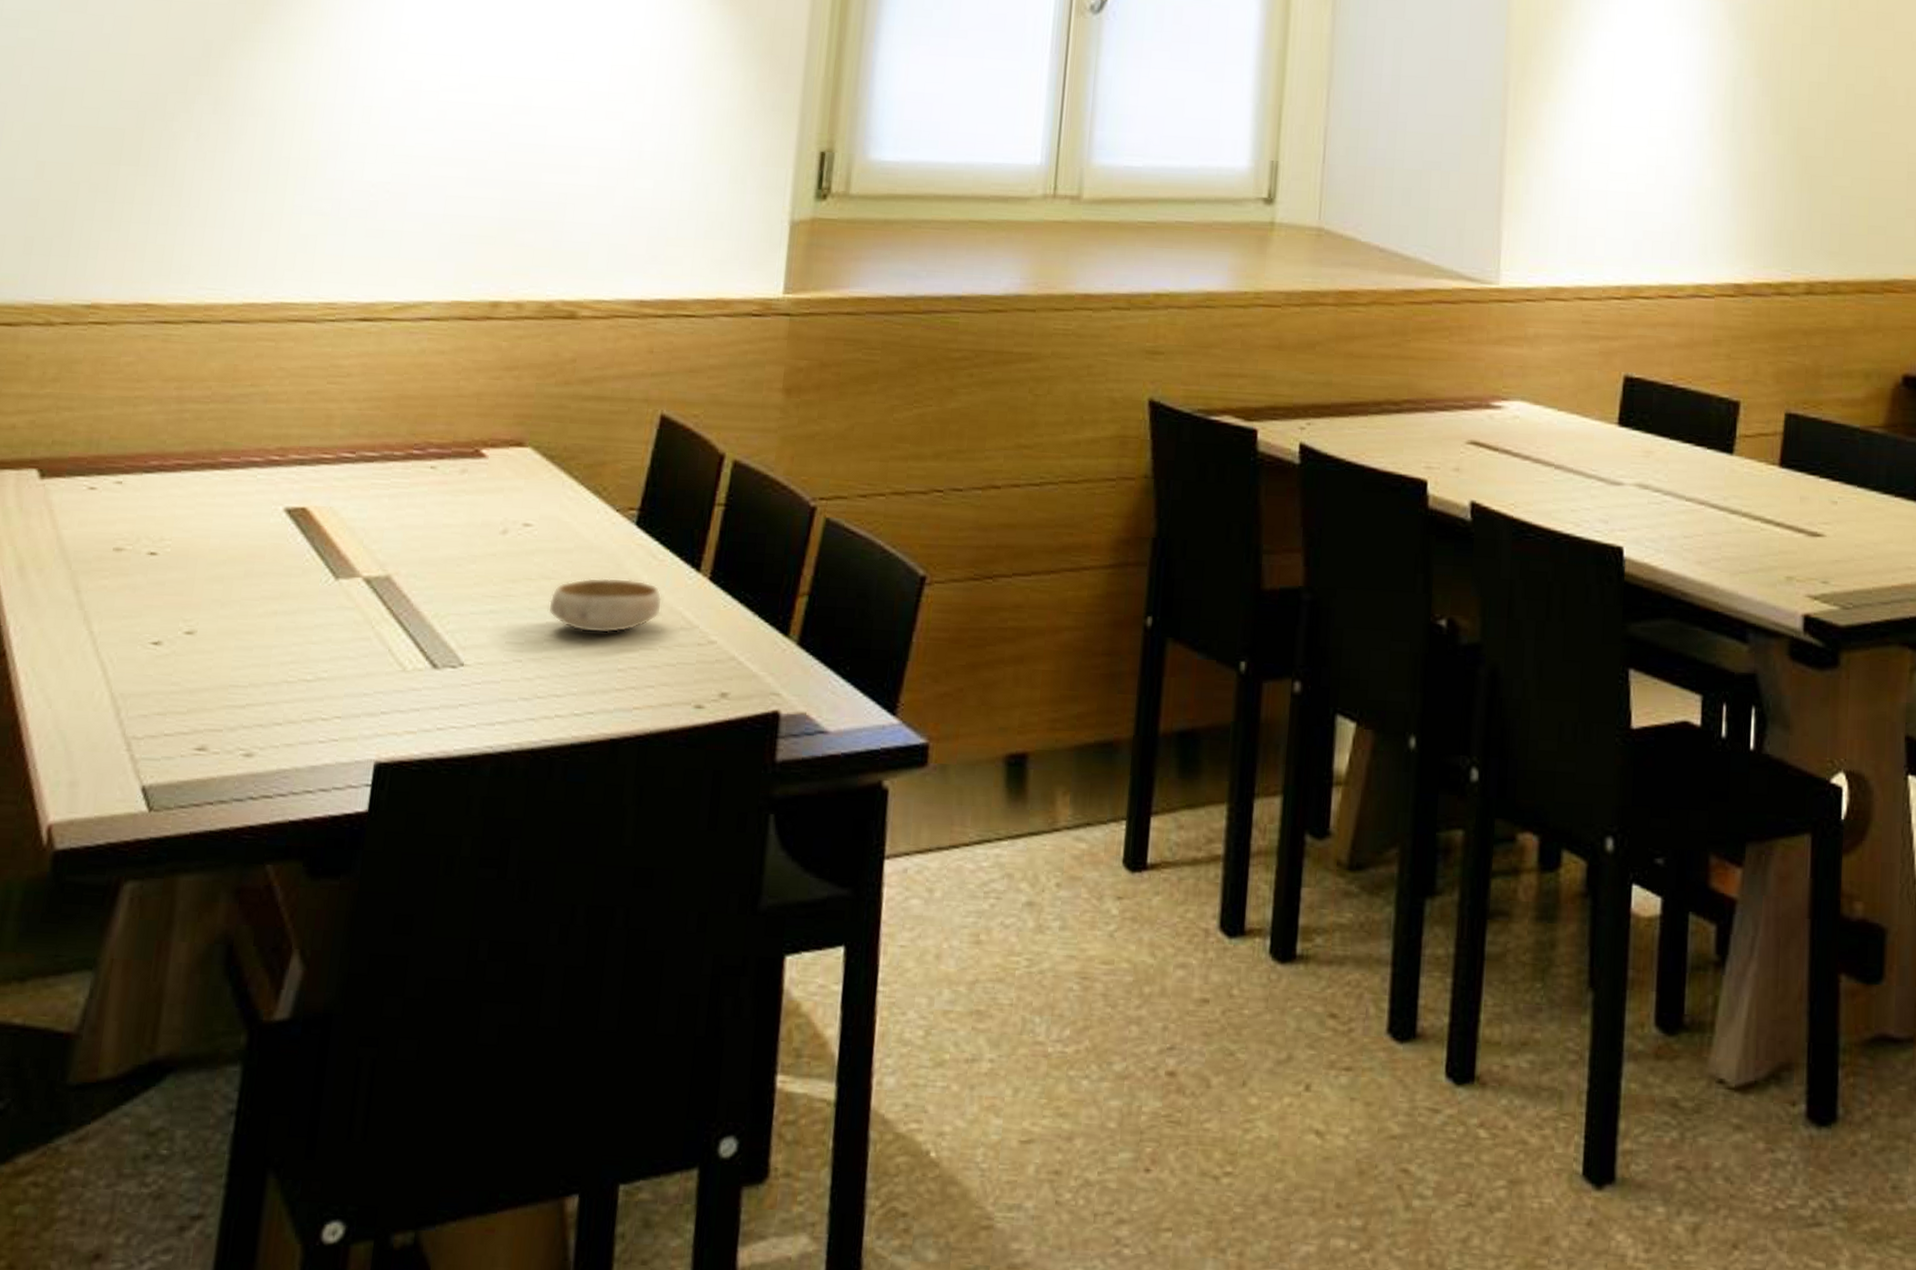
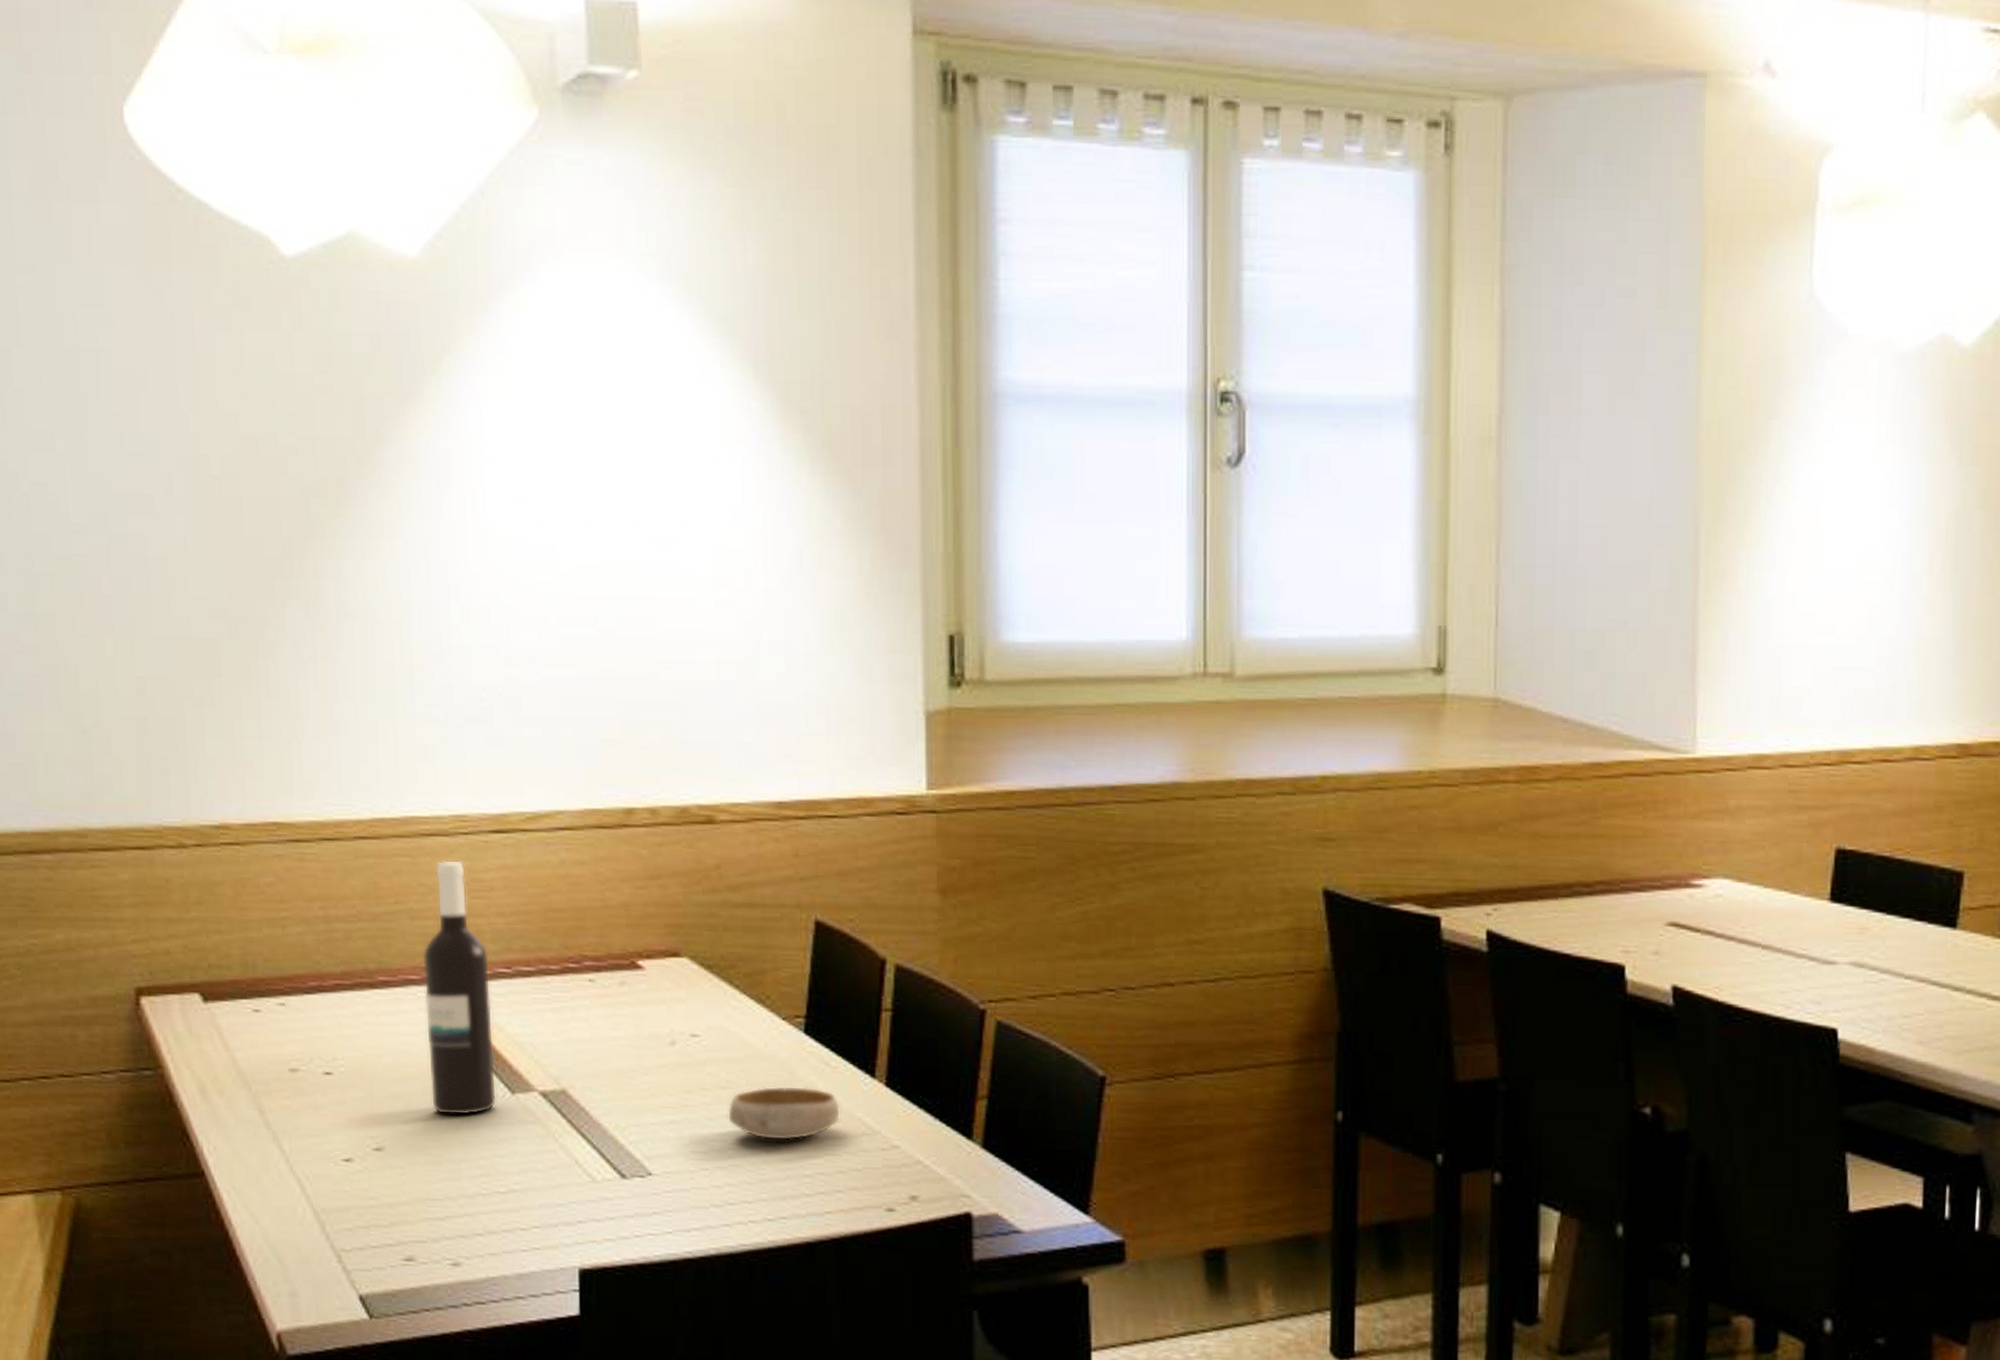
wine bottle: none [252,345,335,600] -> present [423,859,497,1116]

